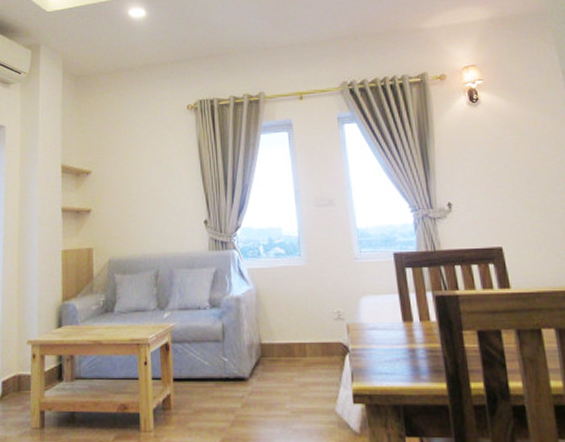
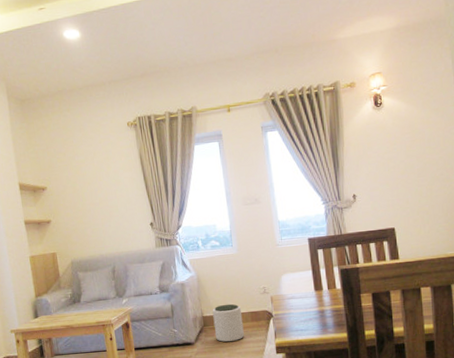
plant pot: none [273,329,312,382] -> present [212,303,244,343]

